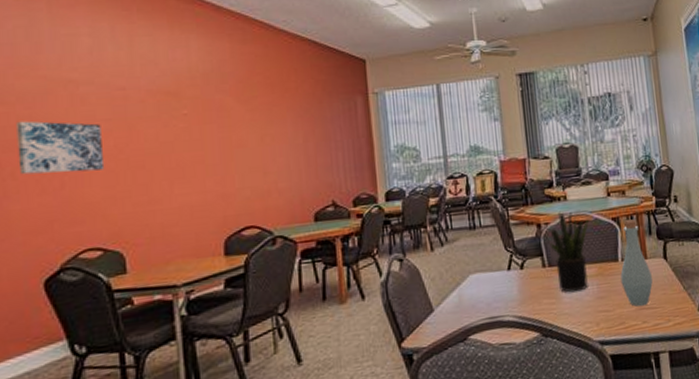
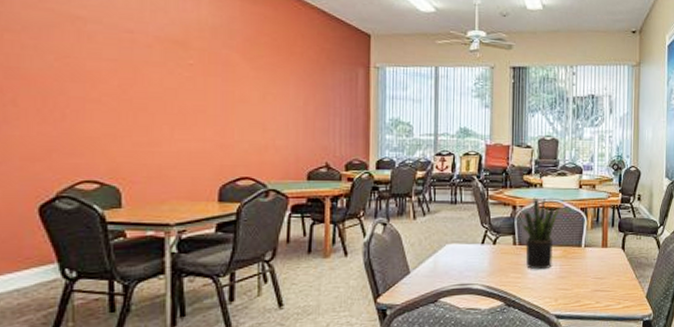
wall art: present [16,121,105,175] -> none [20,50,108,107]
bottle: present [620,219,653,307] -> none [581,211,609,288]

